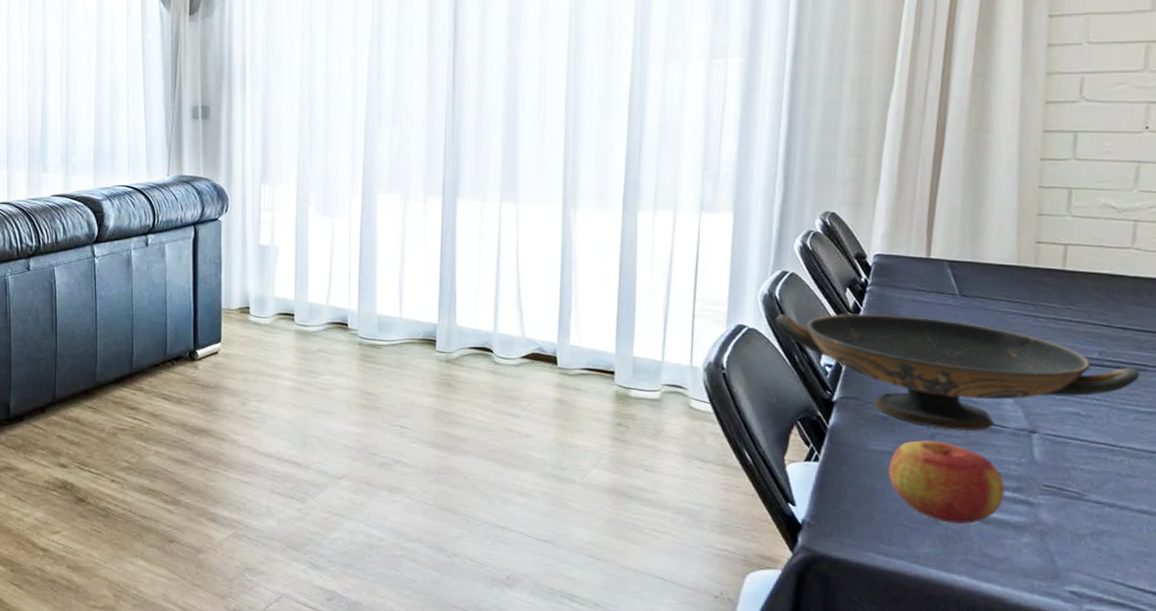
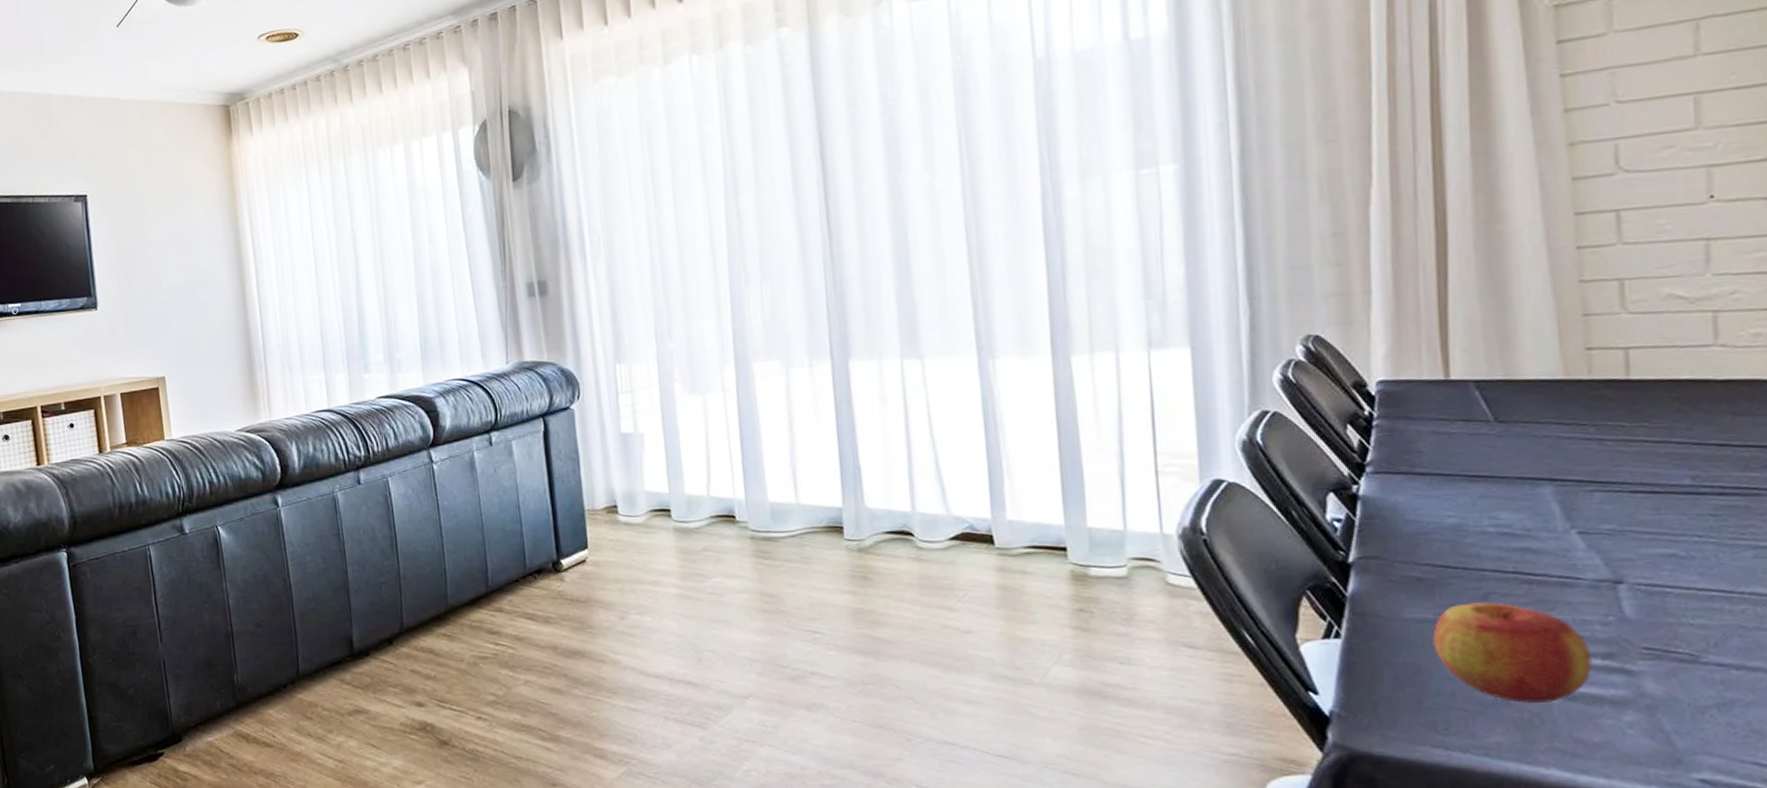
decorative bowl: present [775,314,1141,431] -> none [1260,452,1753,587]

